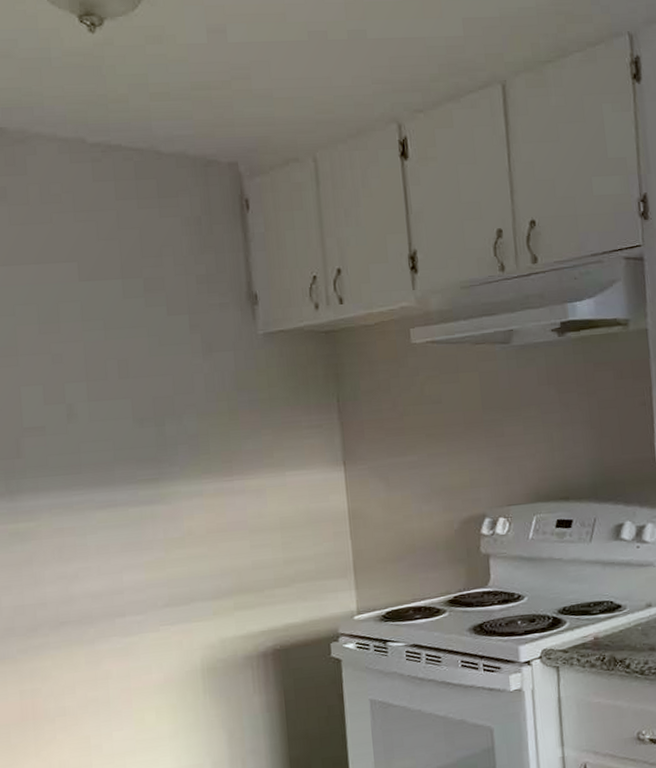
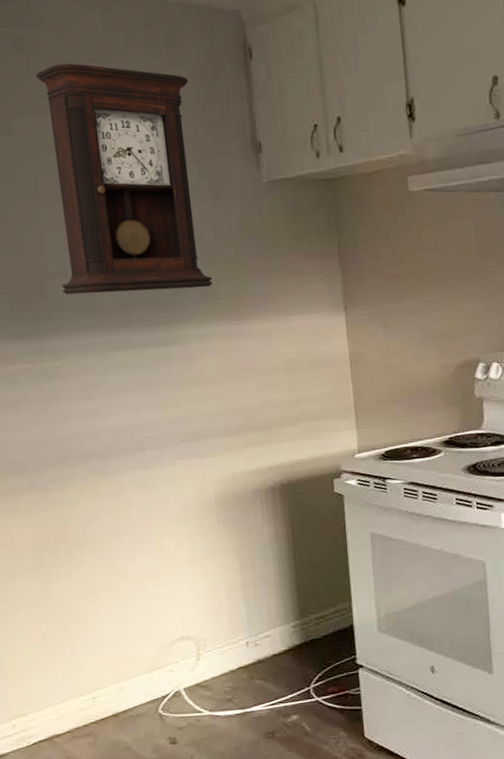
pendulum clock: none [18,213,204,452] -> present [36,63,213,295]

